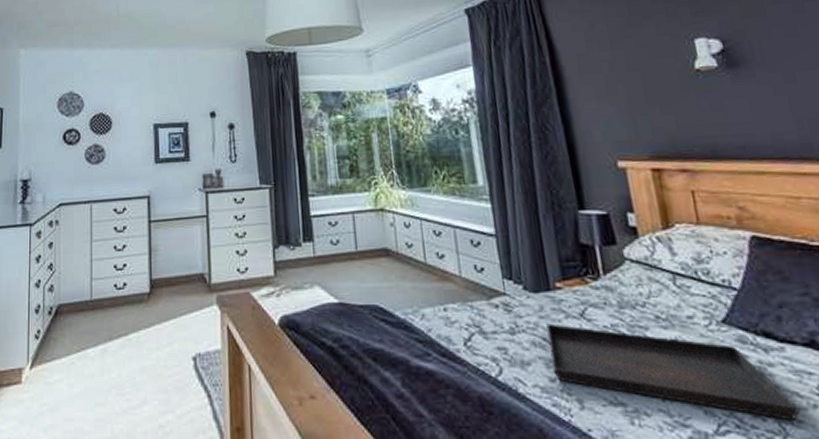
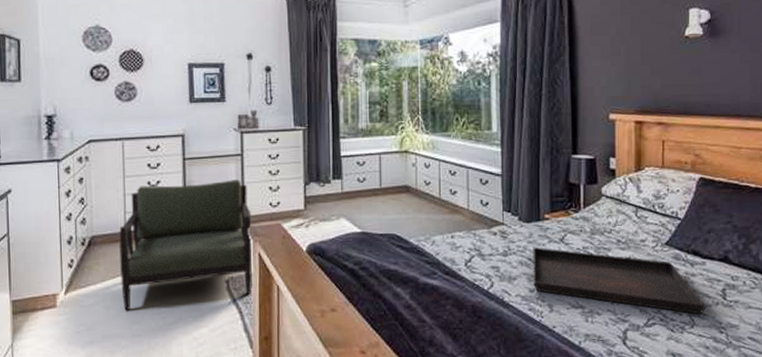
armchair: none [85,243,221,390] -> present [119,179,253,311]

